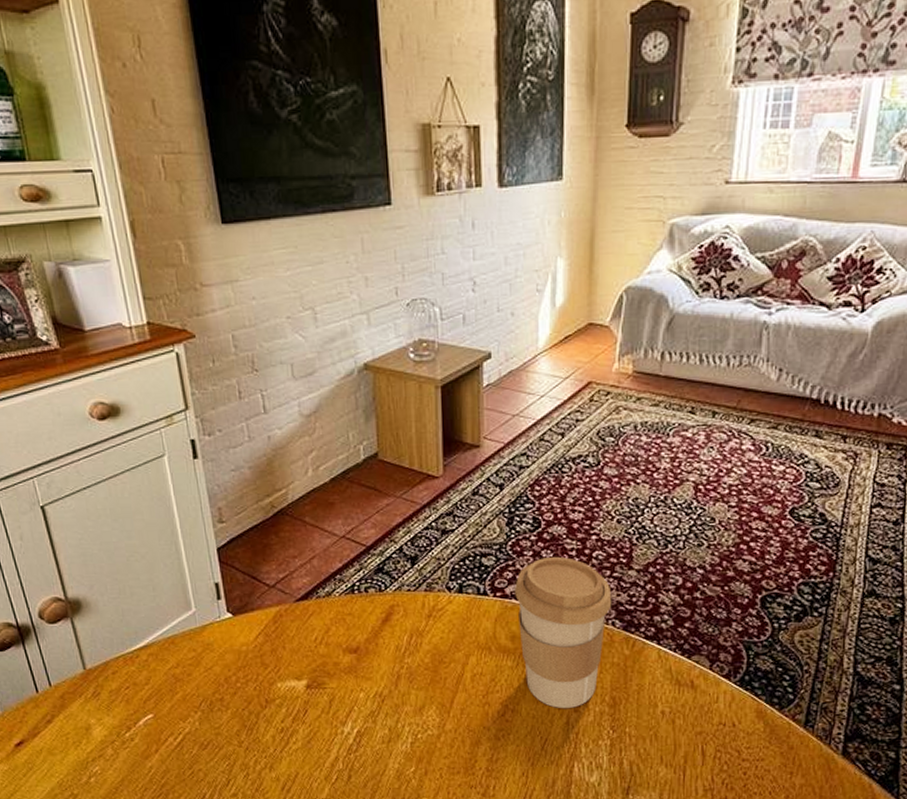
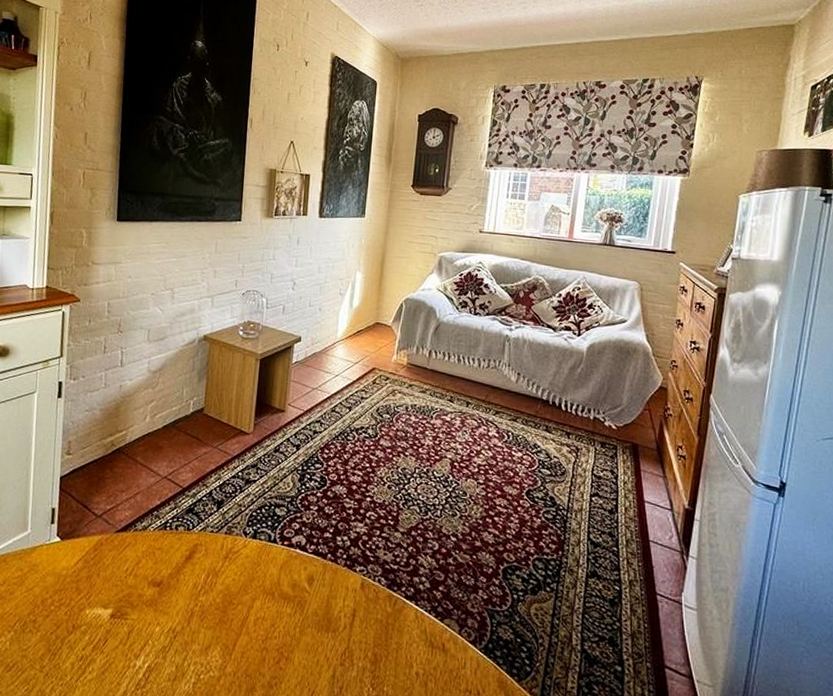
coffee cup: present [515,556,612,708] -> none [300,513,380,661]

